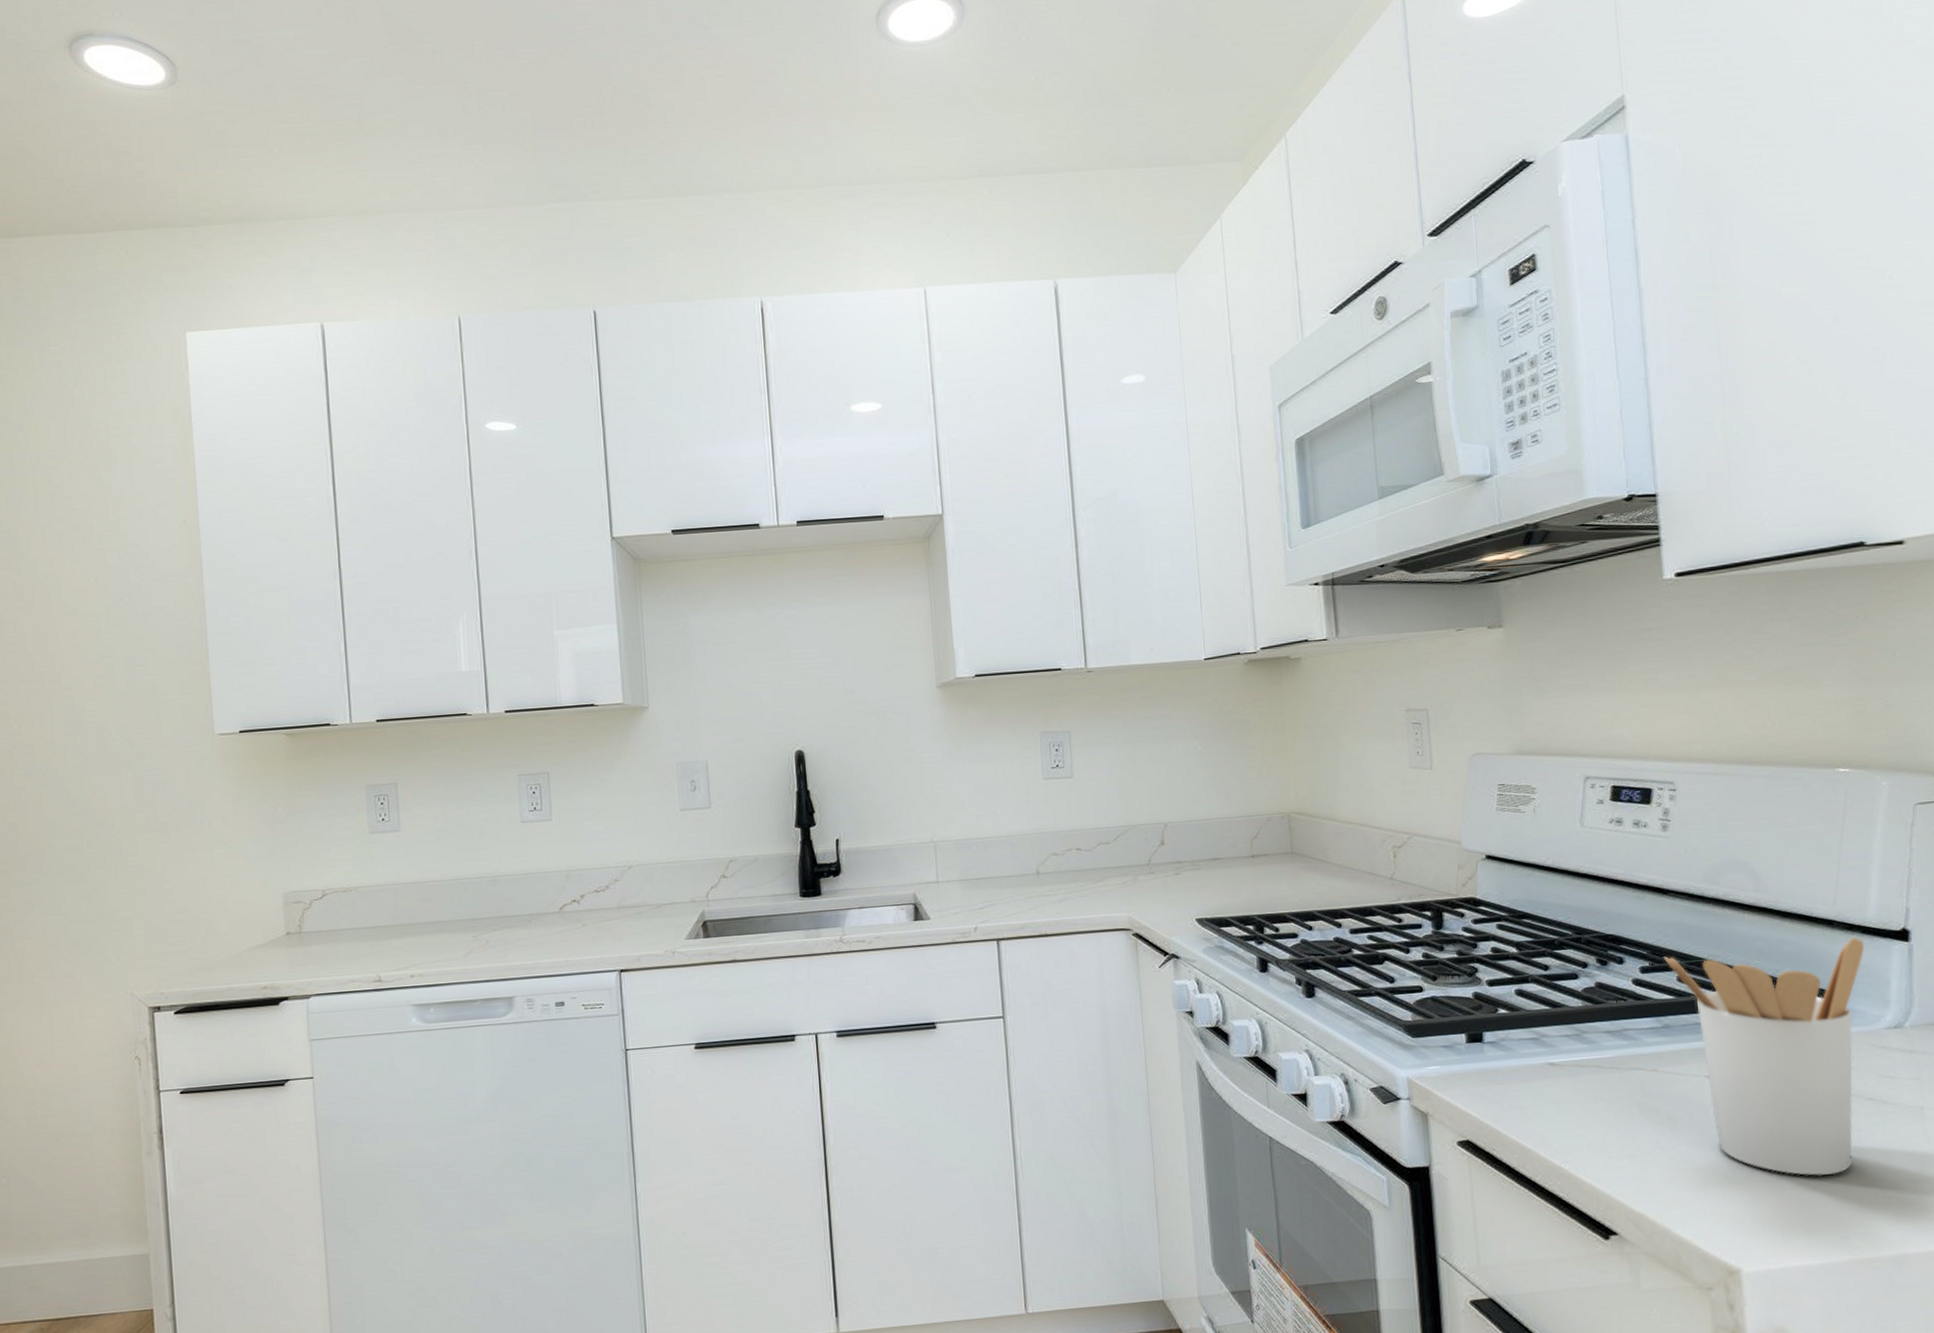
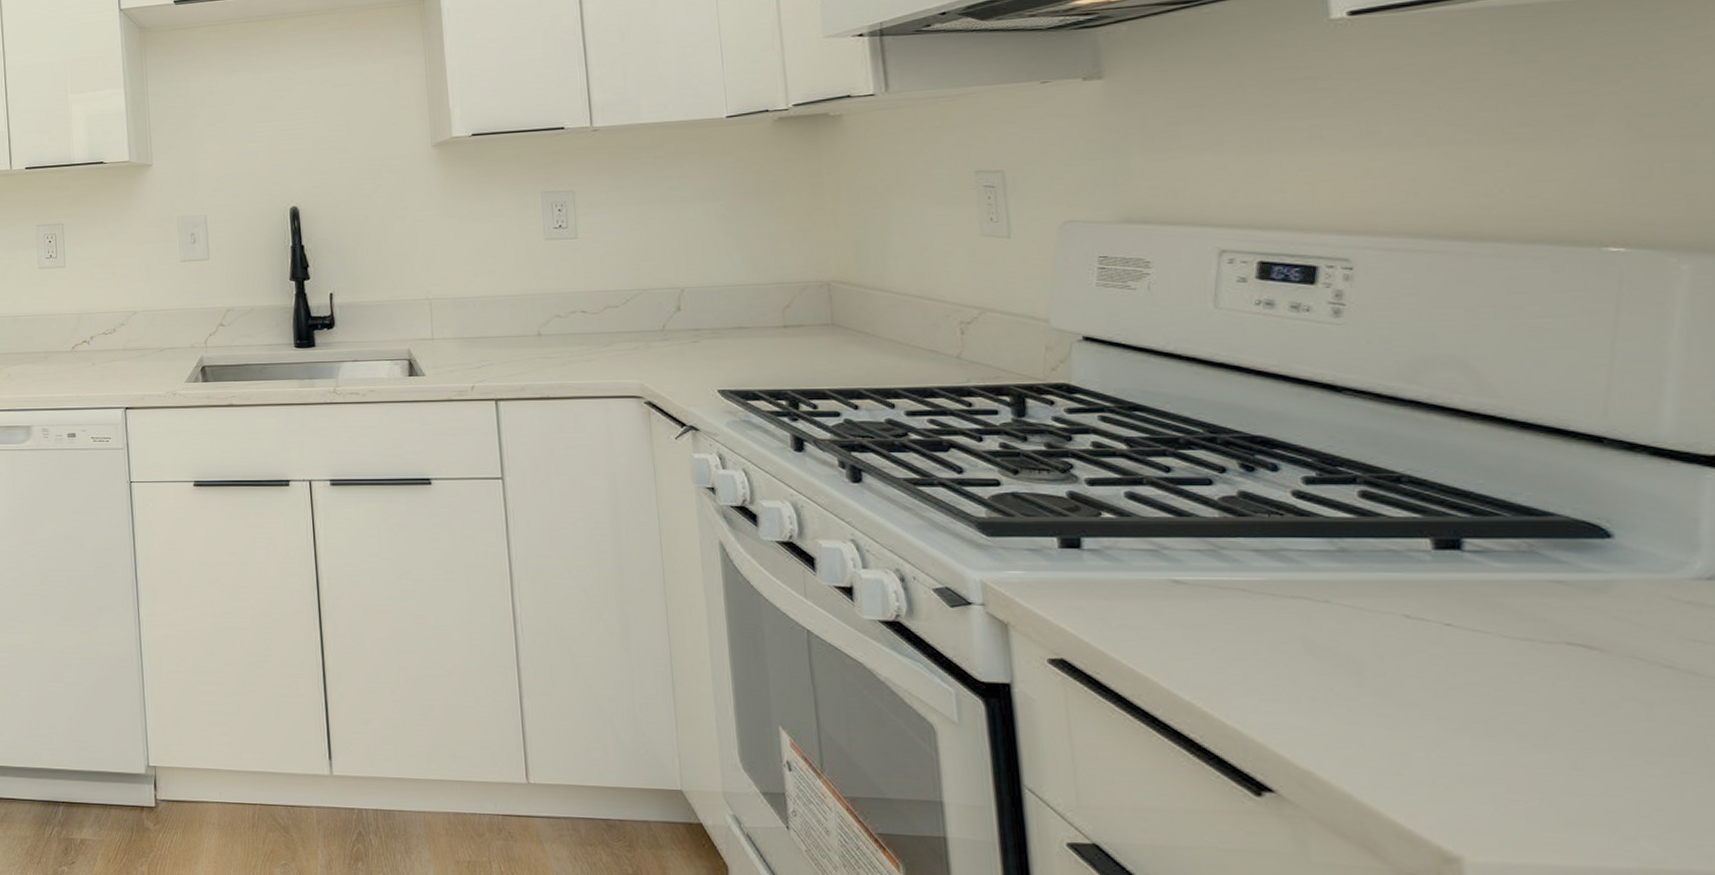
utensil holder: present [1664,936,1865,1177] -> none [1338,459,1656,758]

